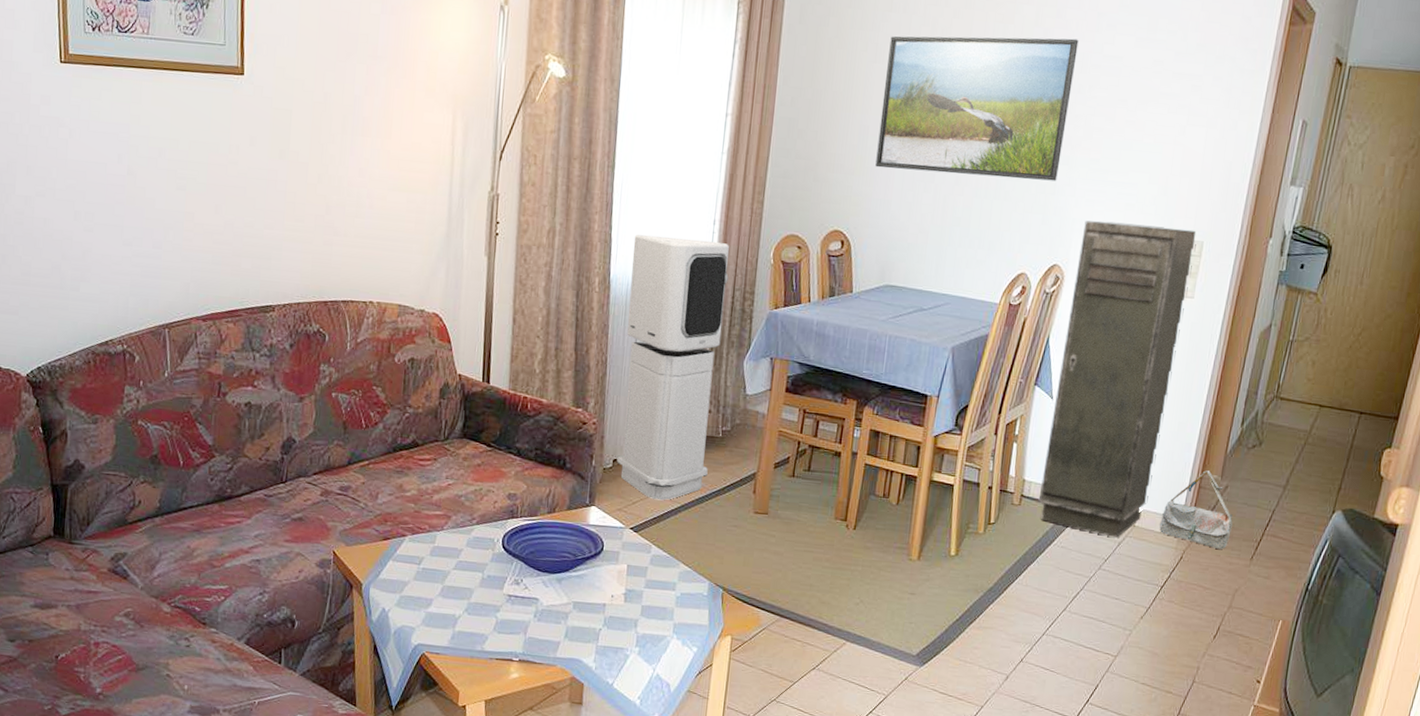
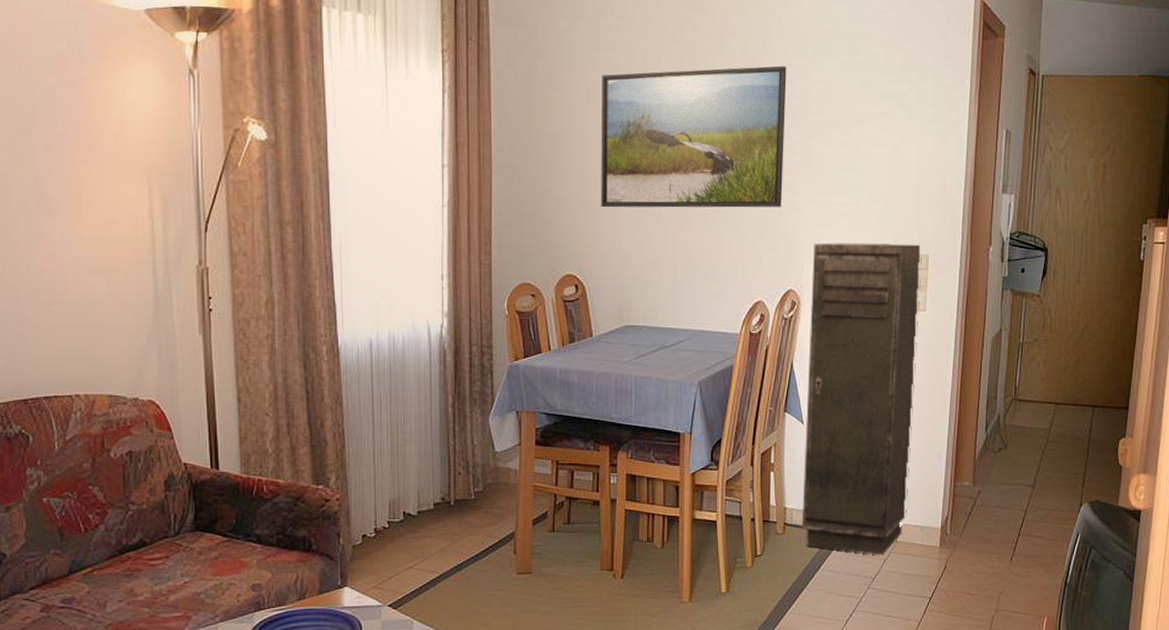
air purifier: present [617,234,729,501] -> none [359,296,464,572]
bag: present [1159,470,1233,550] -> none [921,478,989,555]

